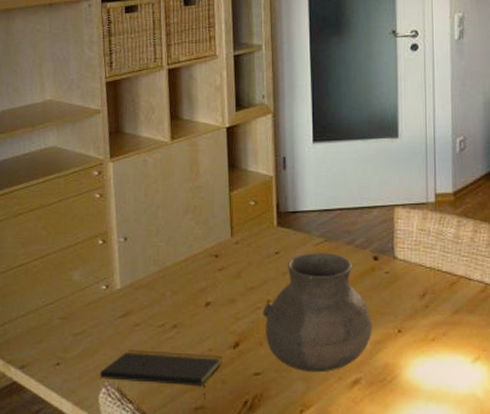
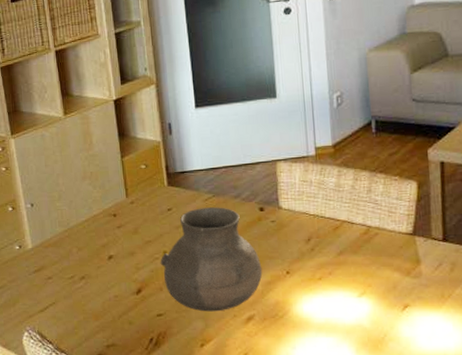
notepad: present [100,349,223,400] -> none [22,299,128,339]

